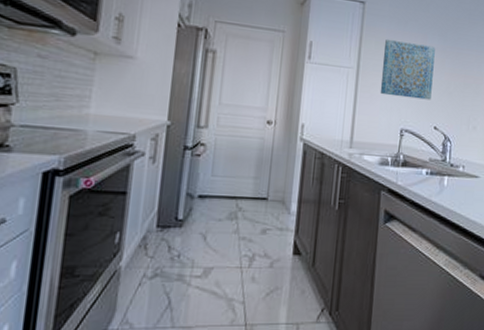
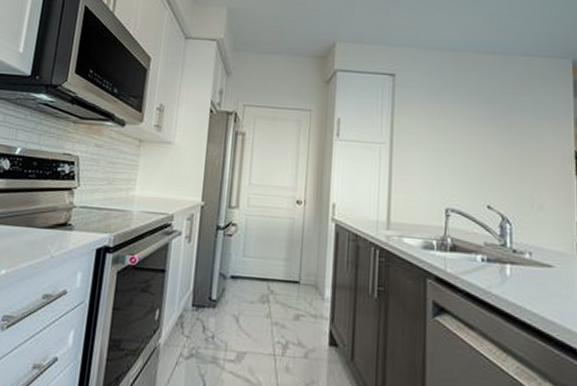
wall art: present [380,39,435,100] -> none [418,110,481,176]

